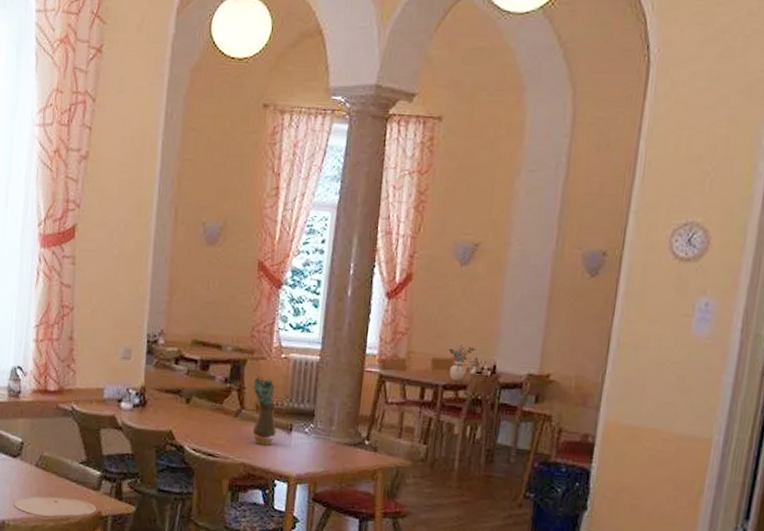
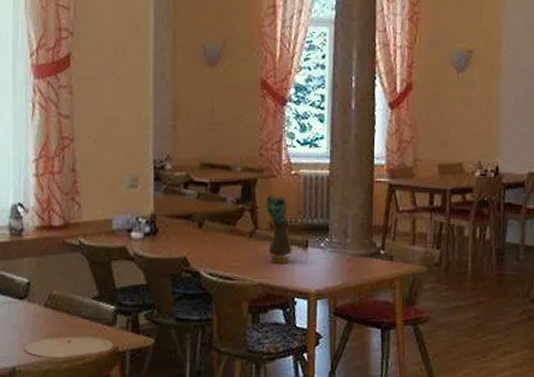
bouquet: present [448,341,476,382] -> none [452,145,478,185]

